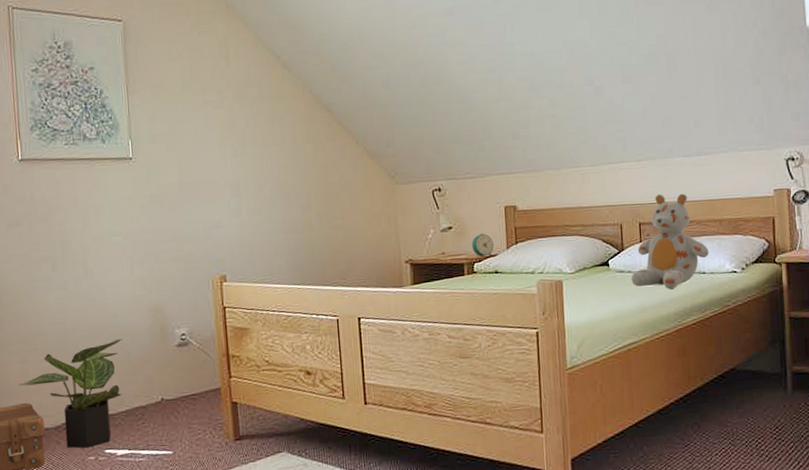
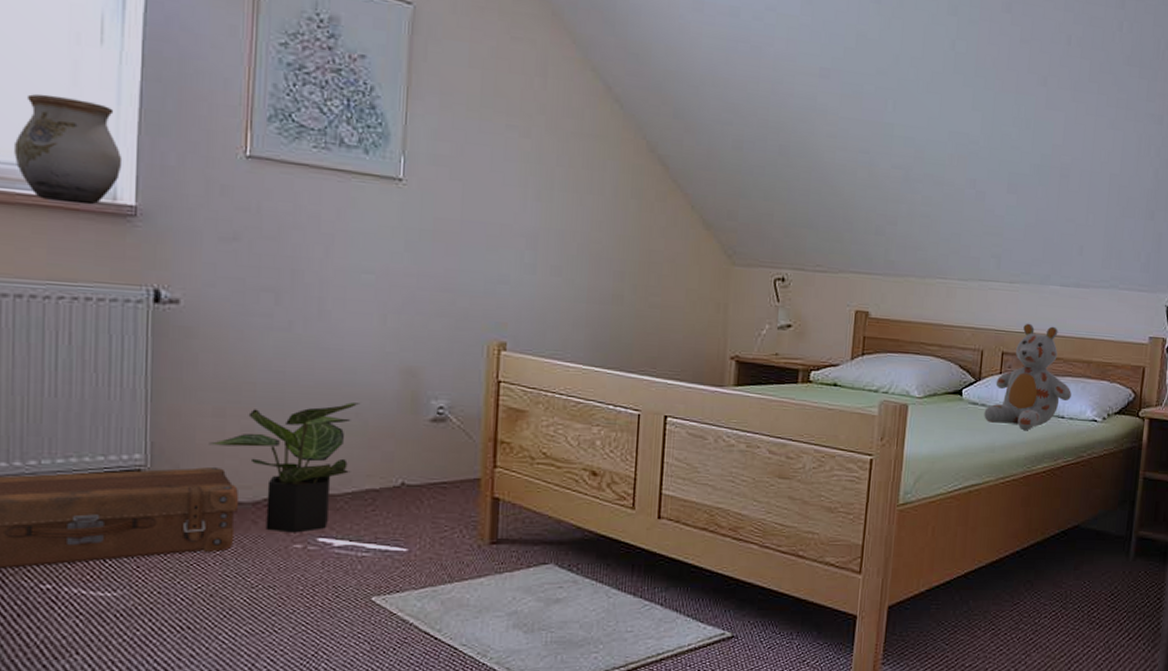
alarm clock: present [472,233,494,257] -> none [811,337,837,365]

